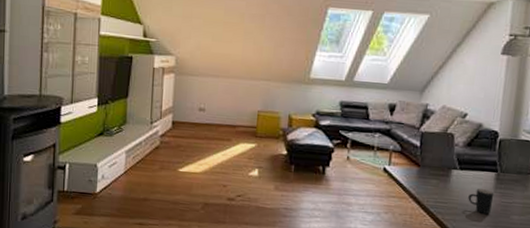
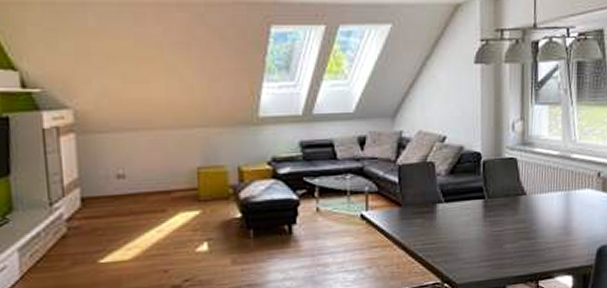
mug: present [468,189,495,214] -> none [457,220,484,248]

